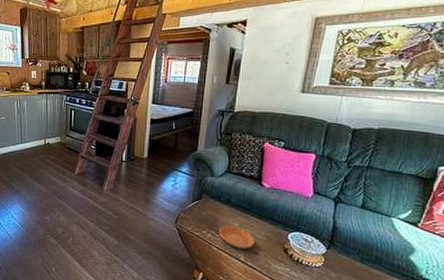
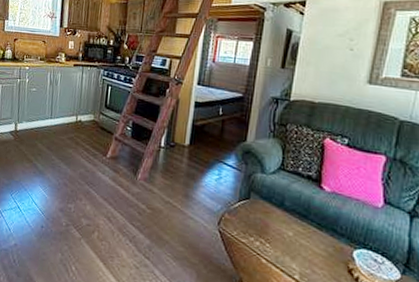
saucer: present [218,225,255,249] -> none [269,233,312,265]

